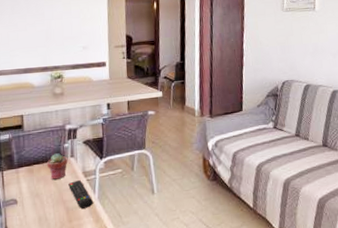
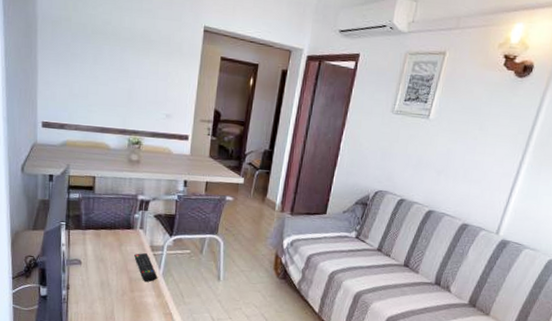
potted succulent: present [47,153,68,180] -> none [115,222,137,248]

